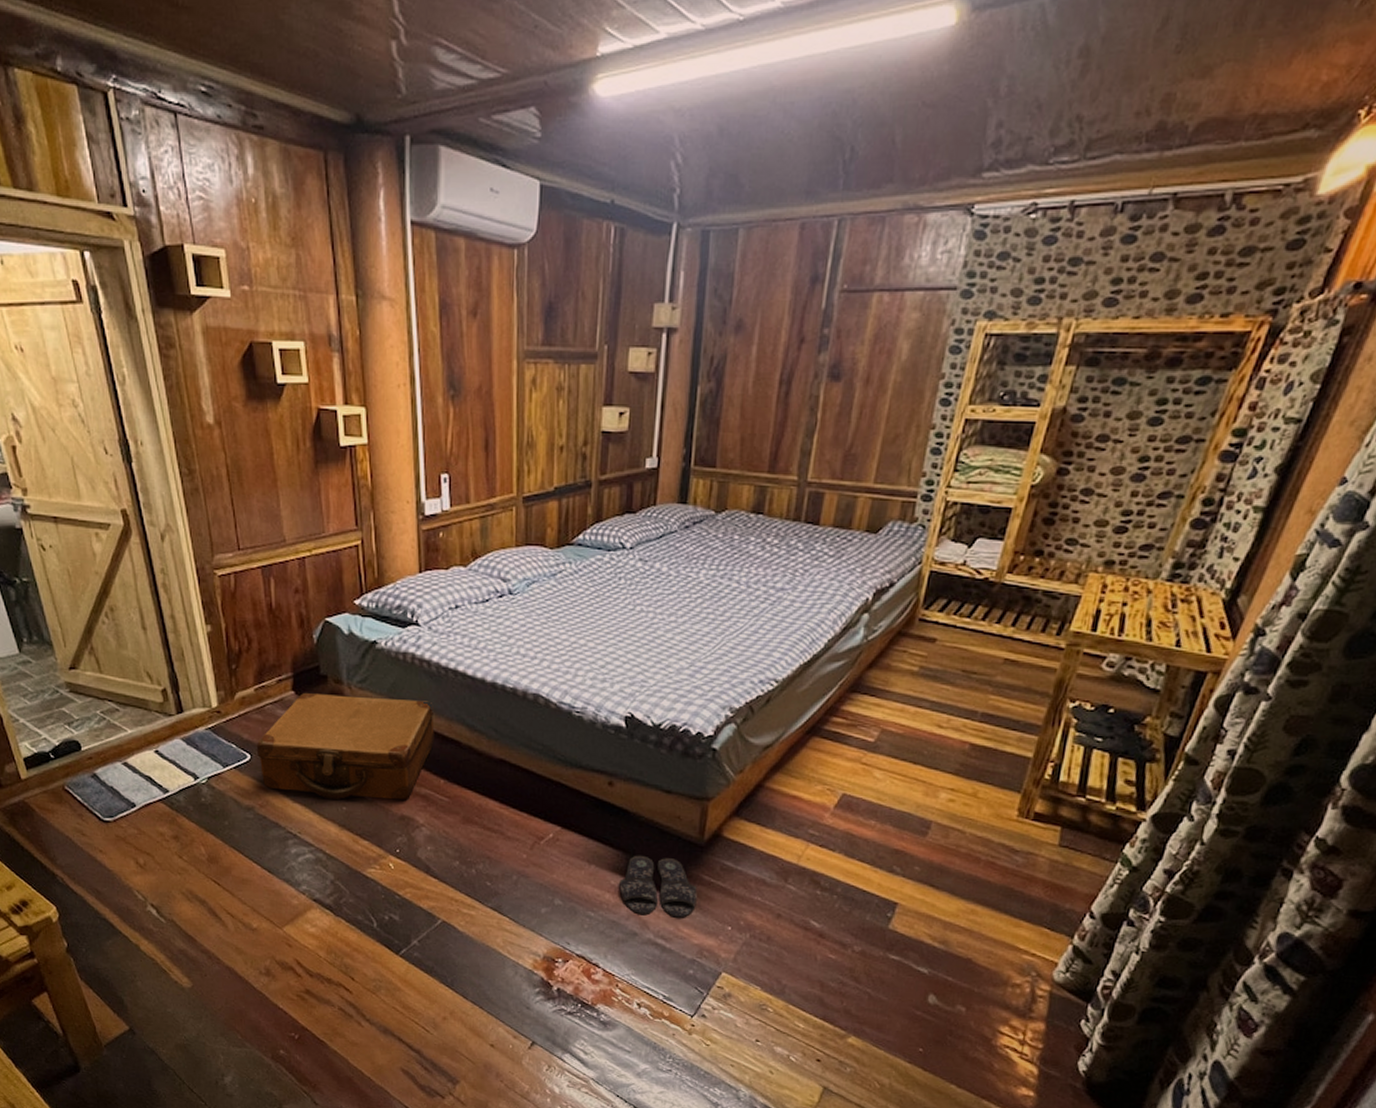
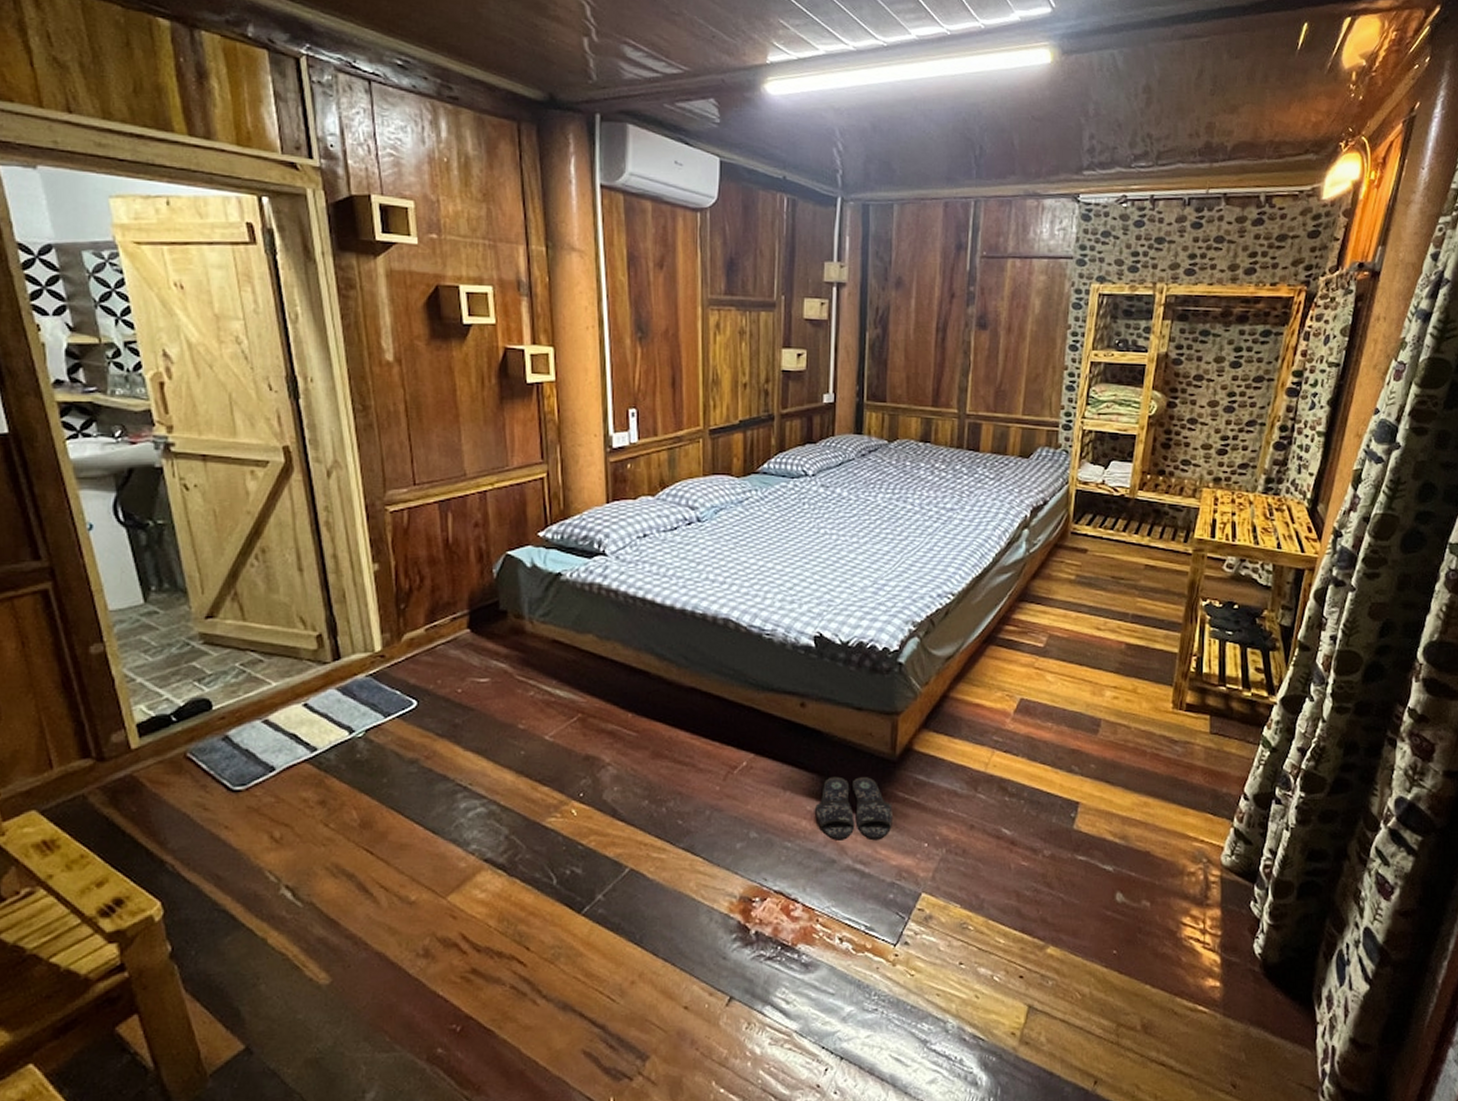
suitcase: present [257,692,435,801] -> none [425,629,622,743]

